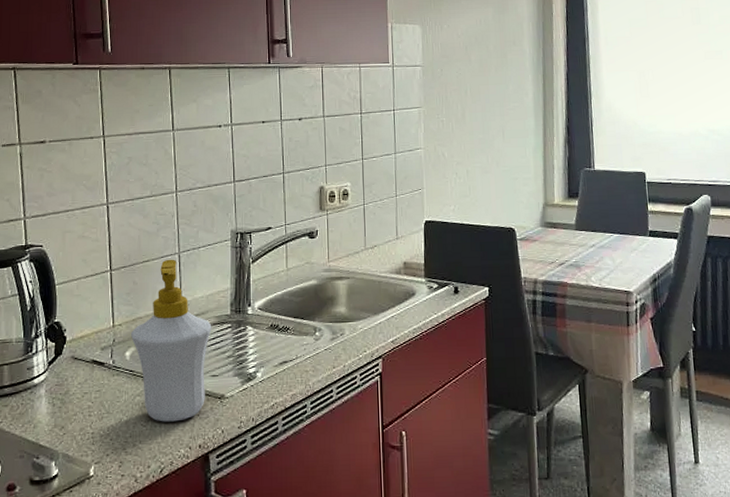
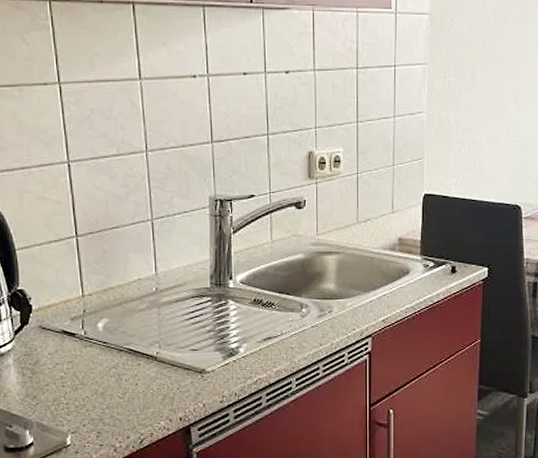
soap bottle: present [131,259,212,422] -> none [103,226,191,395]

